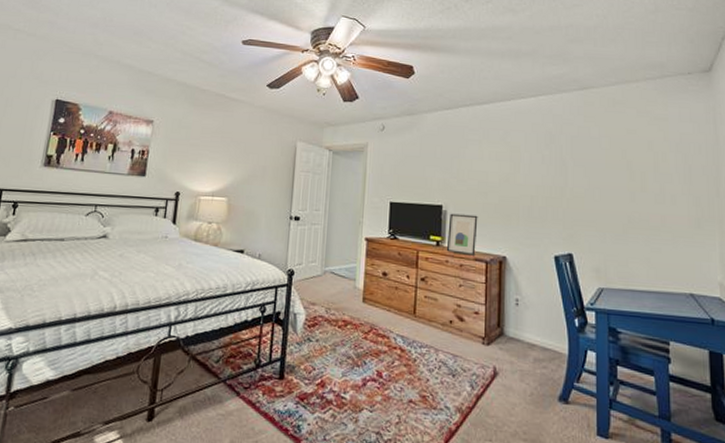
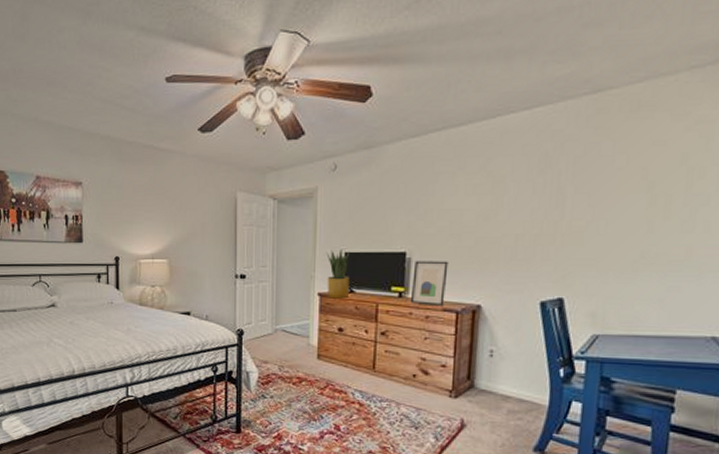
planter: none [373,198,395,245] -> present [326,249,350,299]

